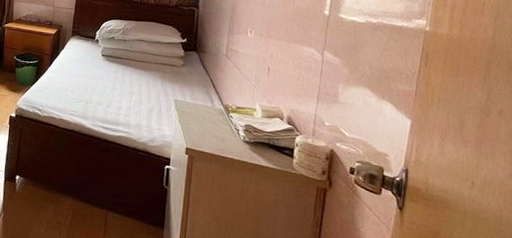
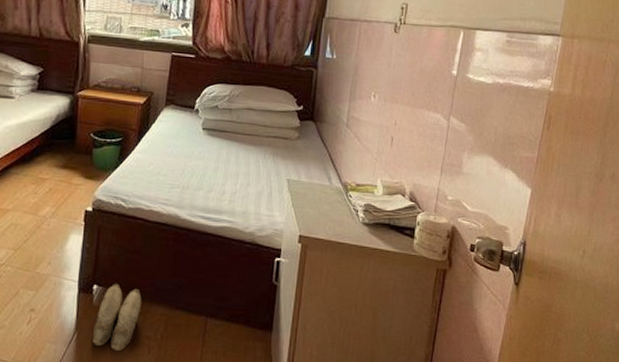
slippers: none [15,176,54,232] -> present [92,284,142,352]

